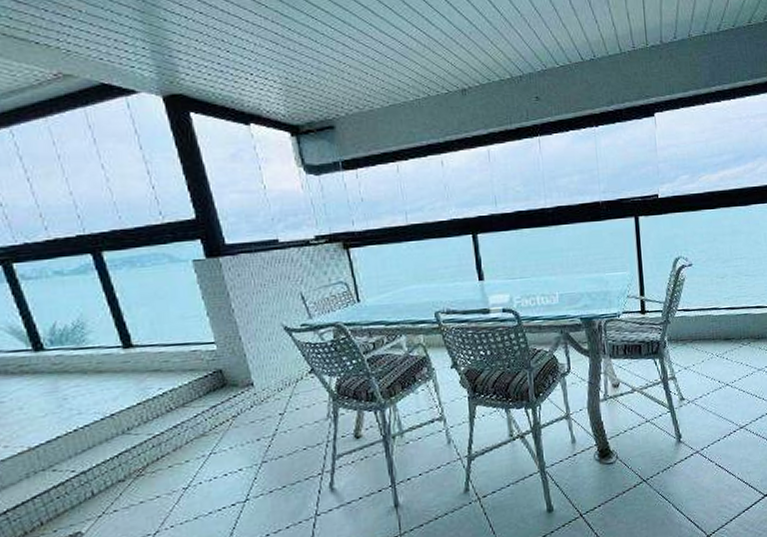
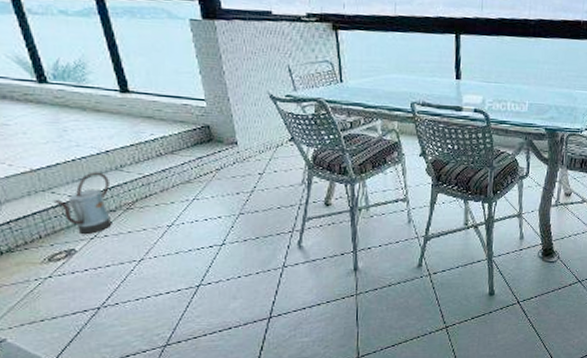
watering can: none [54,439,122,513] -> present [53,172,112,234]

